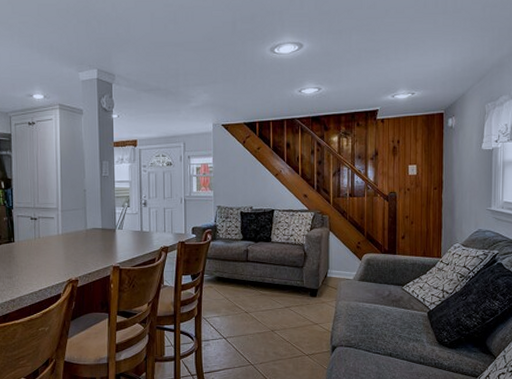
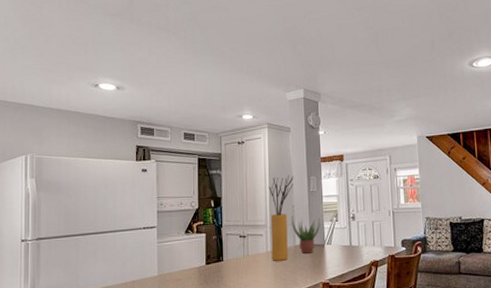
vase: none [59,158,86,244] -> present [268,174,294,261]
potted plant: none [83,200,112,237] -> present [291,216,320,254]

